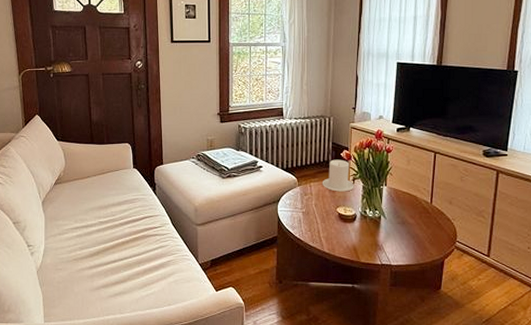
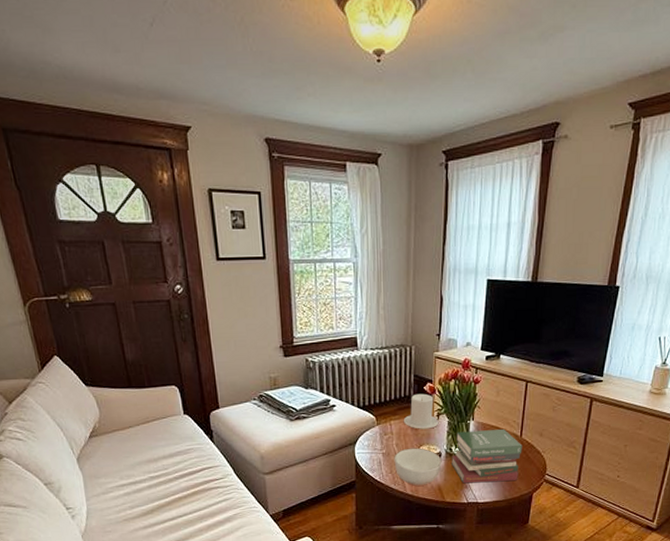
bowl: none [313,209,357,246] -> present [394,447,442,487]
books: none [365,195,433,246] -> present [450,428,523,484]

